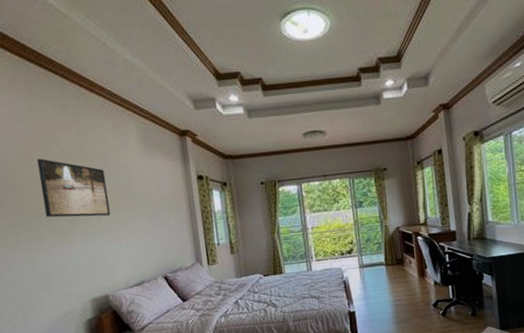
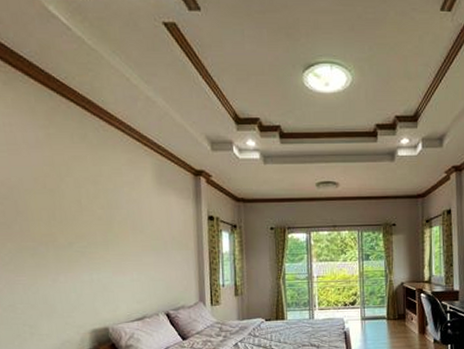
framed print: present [36,158,111,218] -> none [49,186,118,249]

